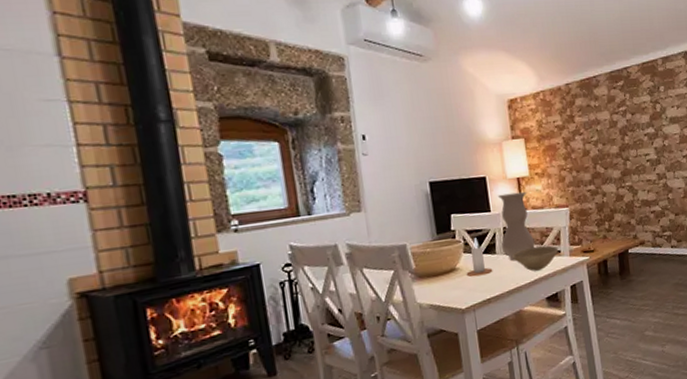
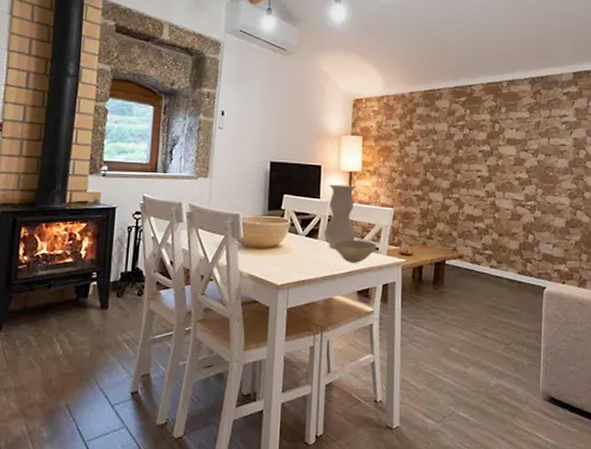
candle: present [466,238,492,277] -> none [287,220,311,257]

